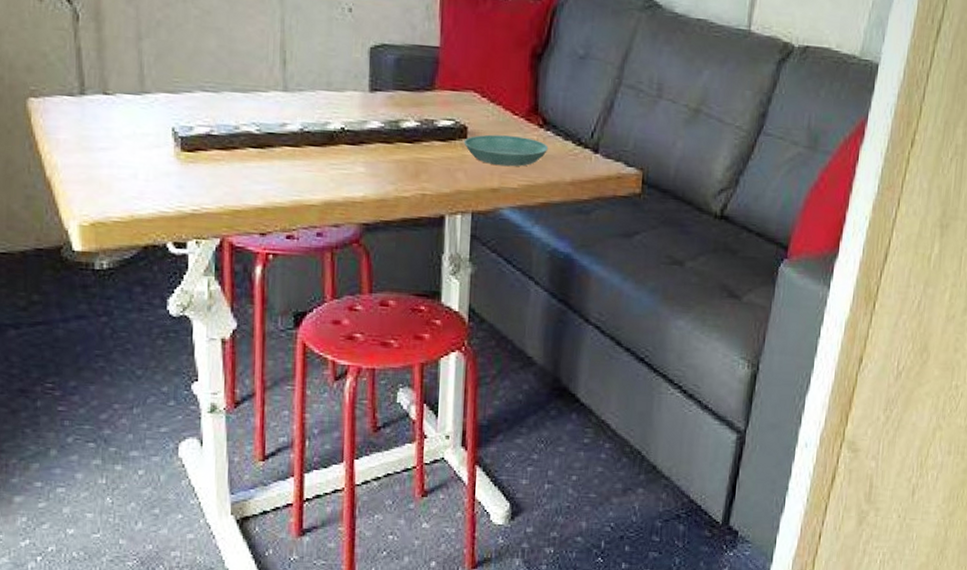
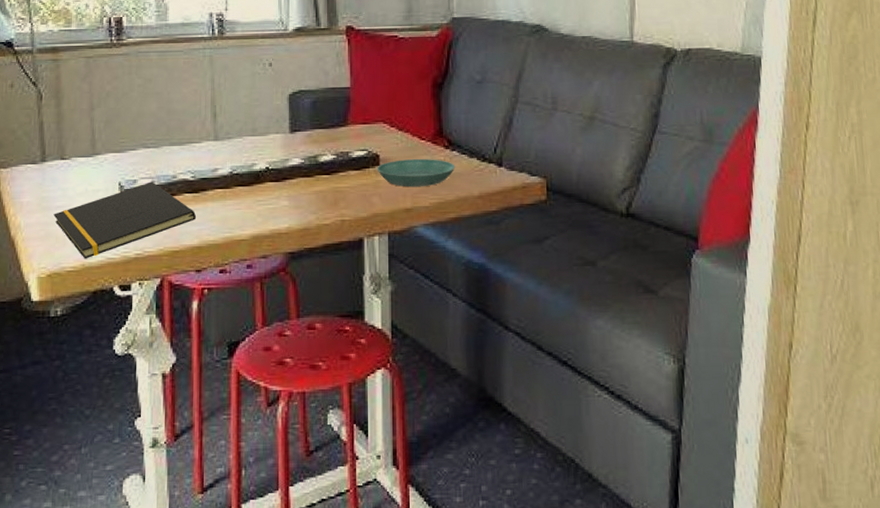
notepad: none [96,130,262,210] -> present [53,181,197,259]

